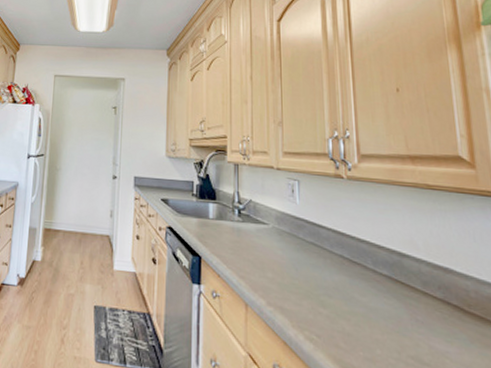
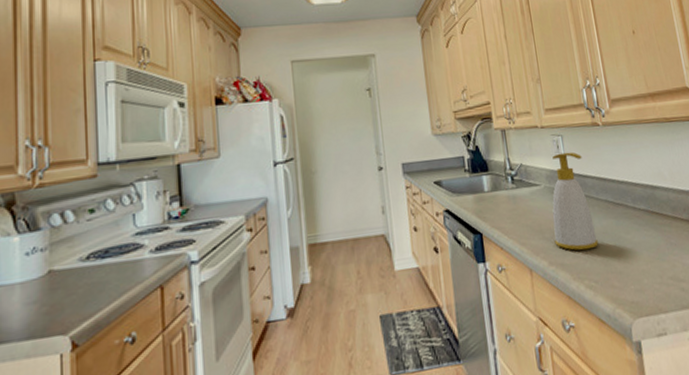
soap bottle: none [276,197,326,301] -> present [552,152,598,251]

